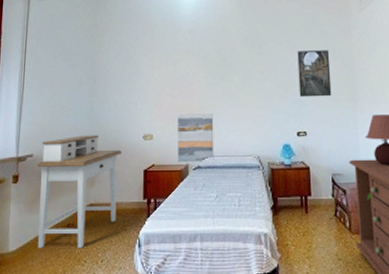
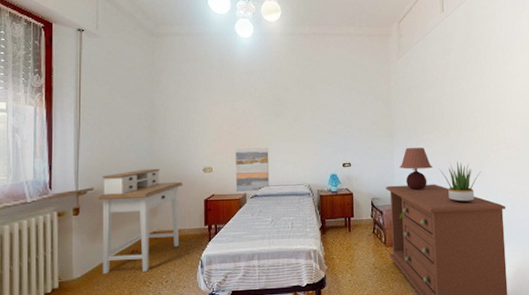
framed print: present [297,50,332,98] -> none [344,92,373,133]

